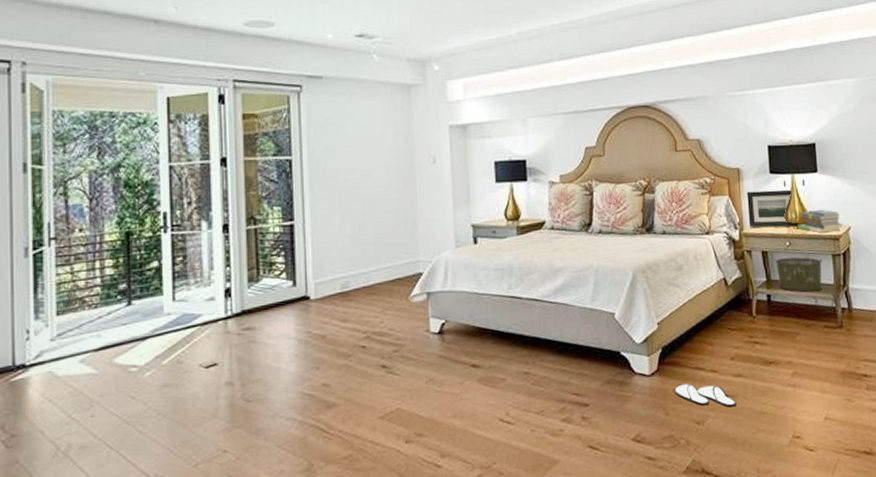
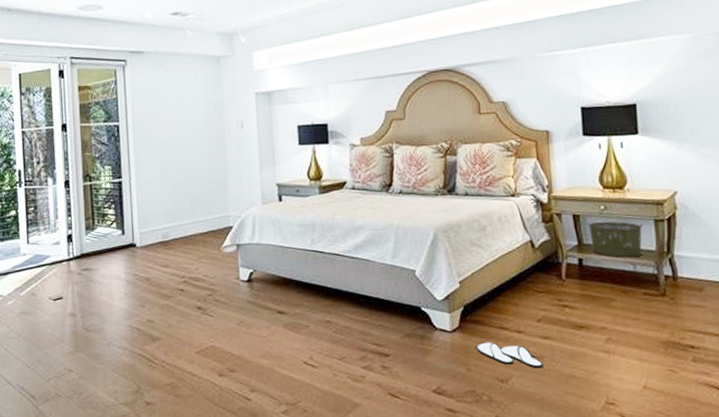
picture frame: present [747,189,799,228] -> none [556,151,616,191]
books: present [798,209,844,233] -> none [614,172,669,197]

